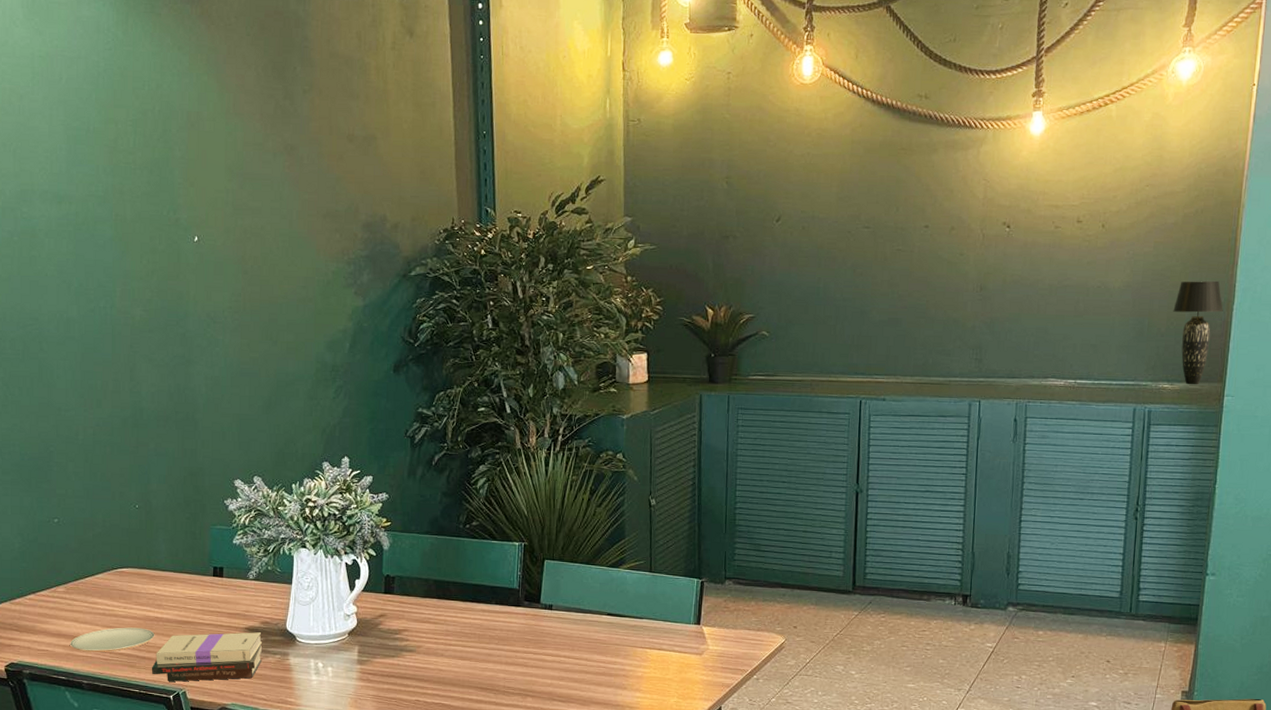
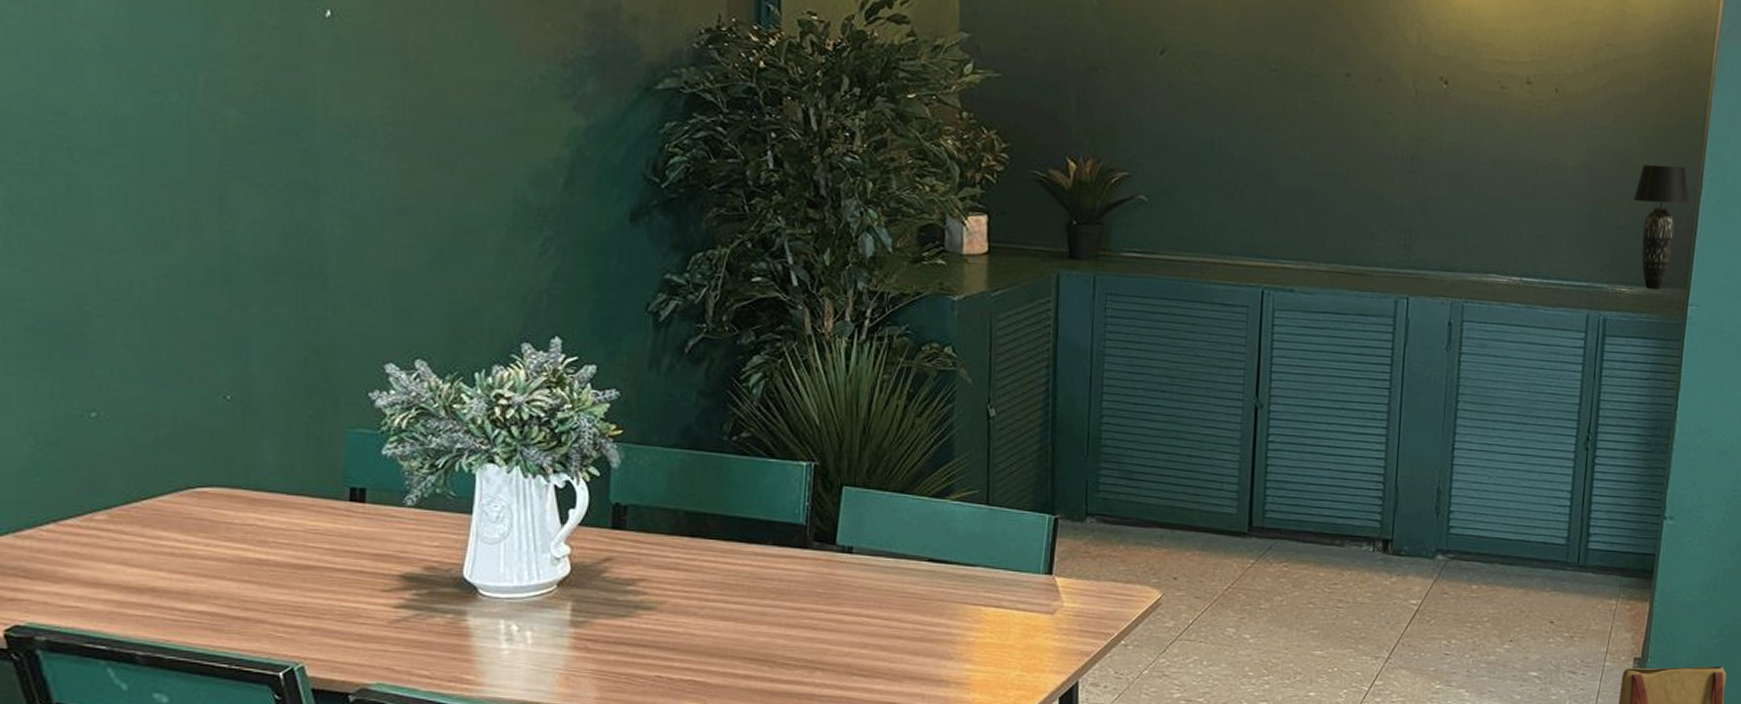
plate: present [70,627,155,653] -> none [115,573,255,611]
books: present [151,632,262,682] -> none [248,581,425,652]

